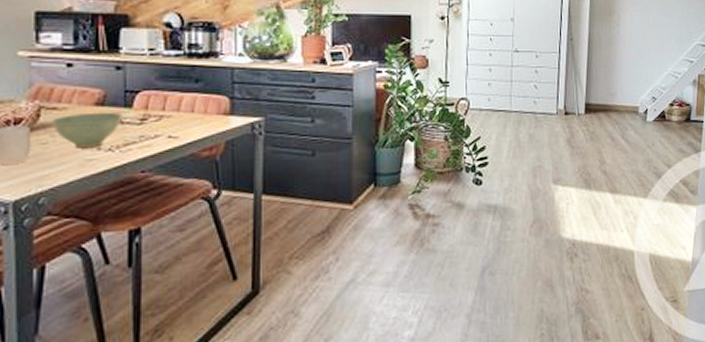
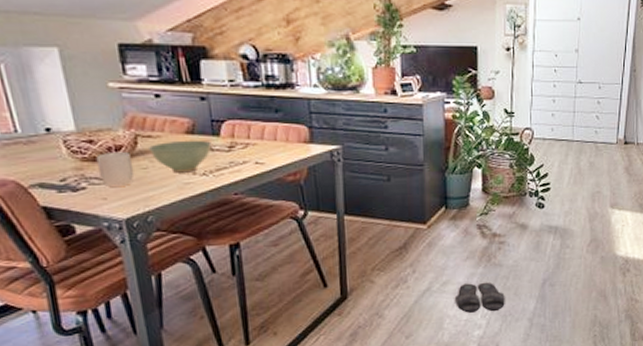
slippers: none [383,271,440,309] -> present [455,282,505,313]

